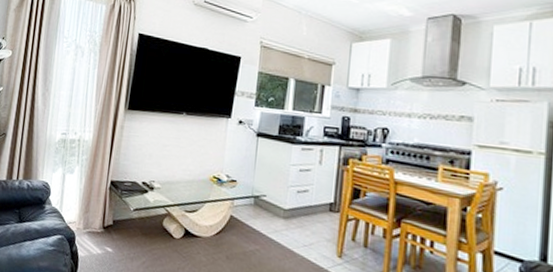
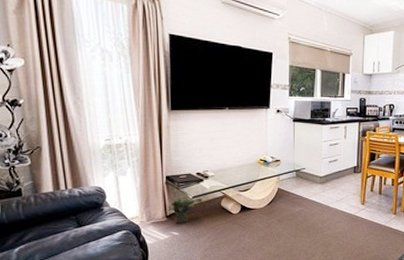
potted plant: none [104,202,144,240] -> present [166,193,203,224]

